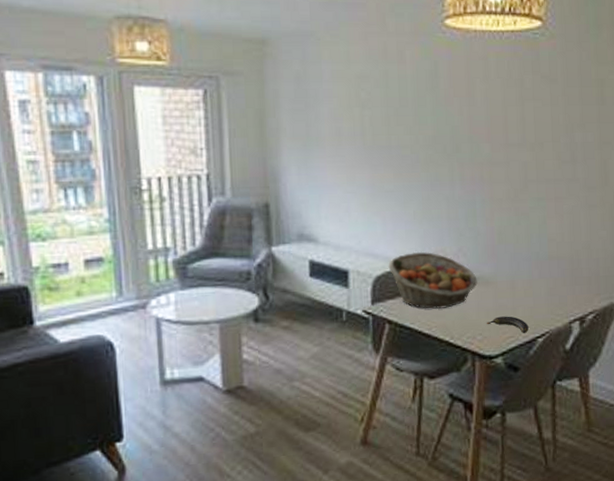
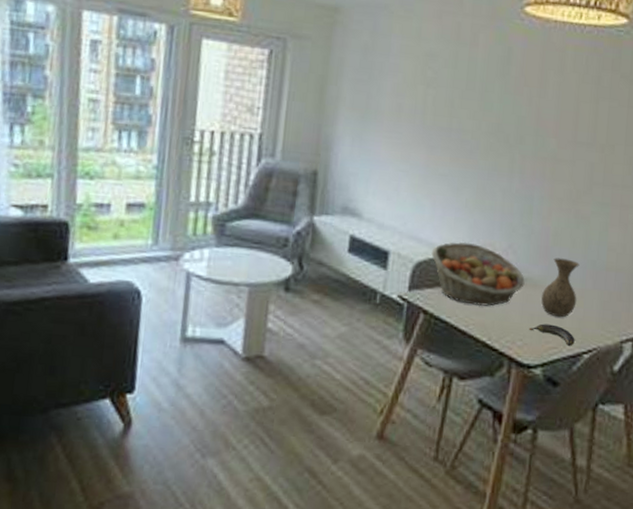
vase: none [494,254,526,309] -> present [541,258,580,318]

